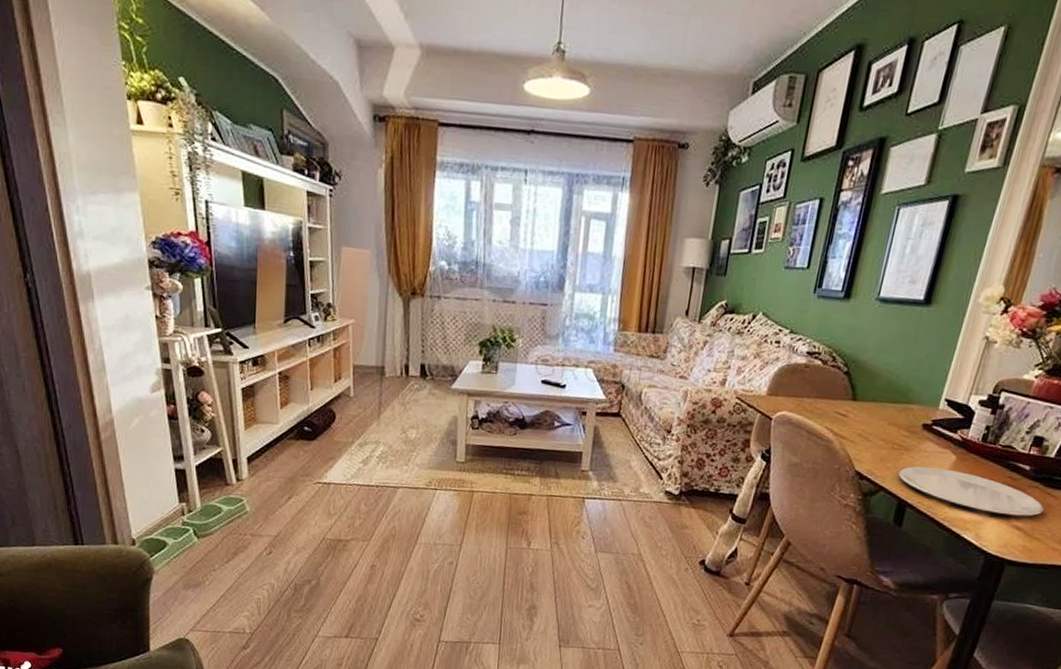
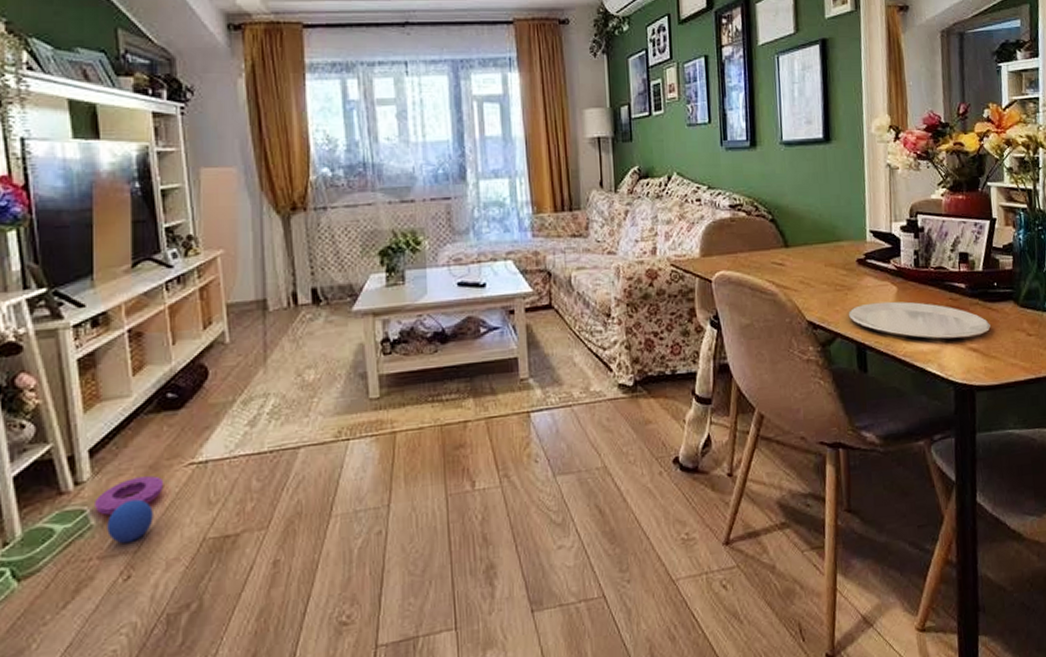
dog toy: none [249,484,299,507] -> present [93,475,164,516]
ball: none [257,499,290,530] -> present [107,499,153,544]

